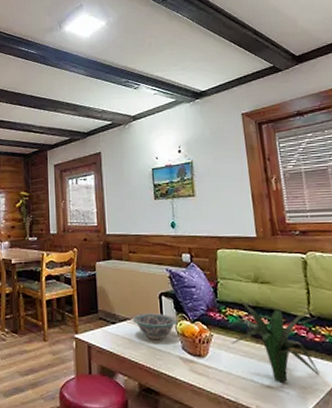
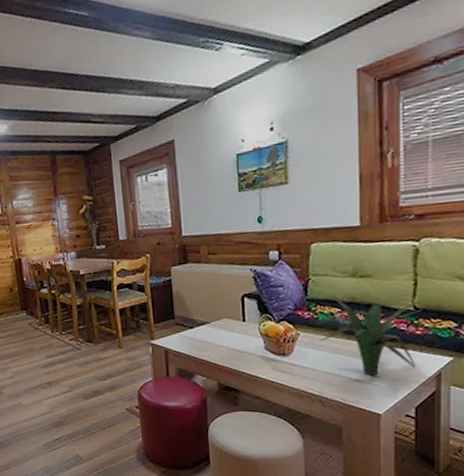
bowl: present [132,313,178,340] -> none [211,315,261,342]

